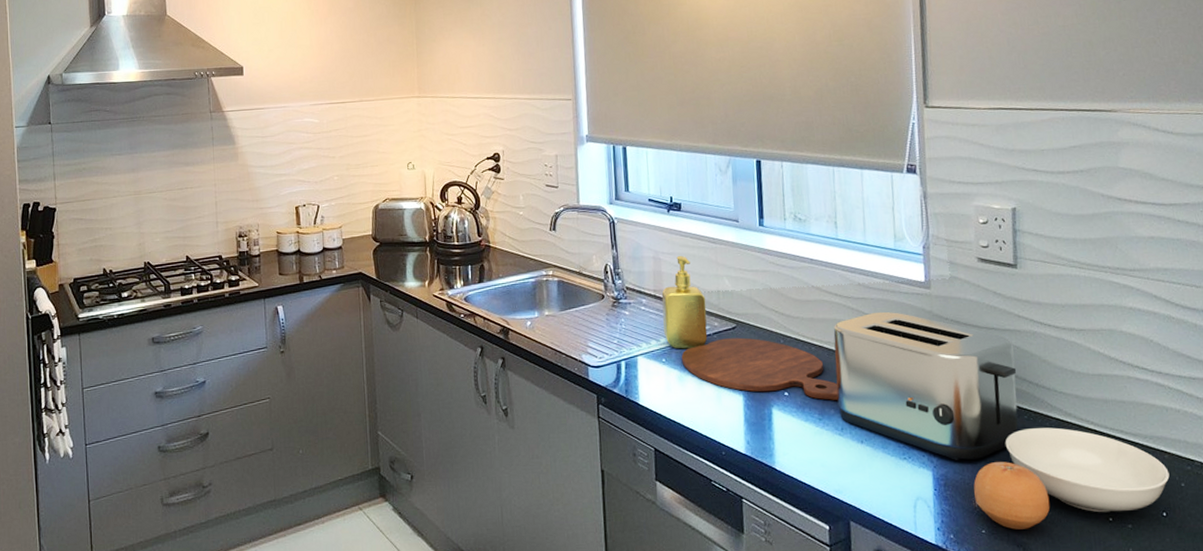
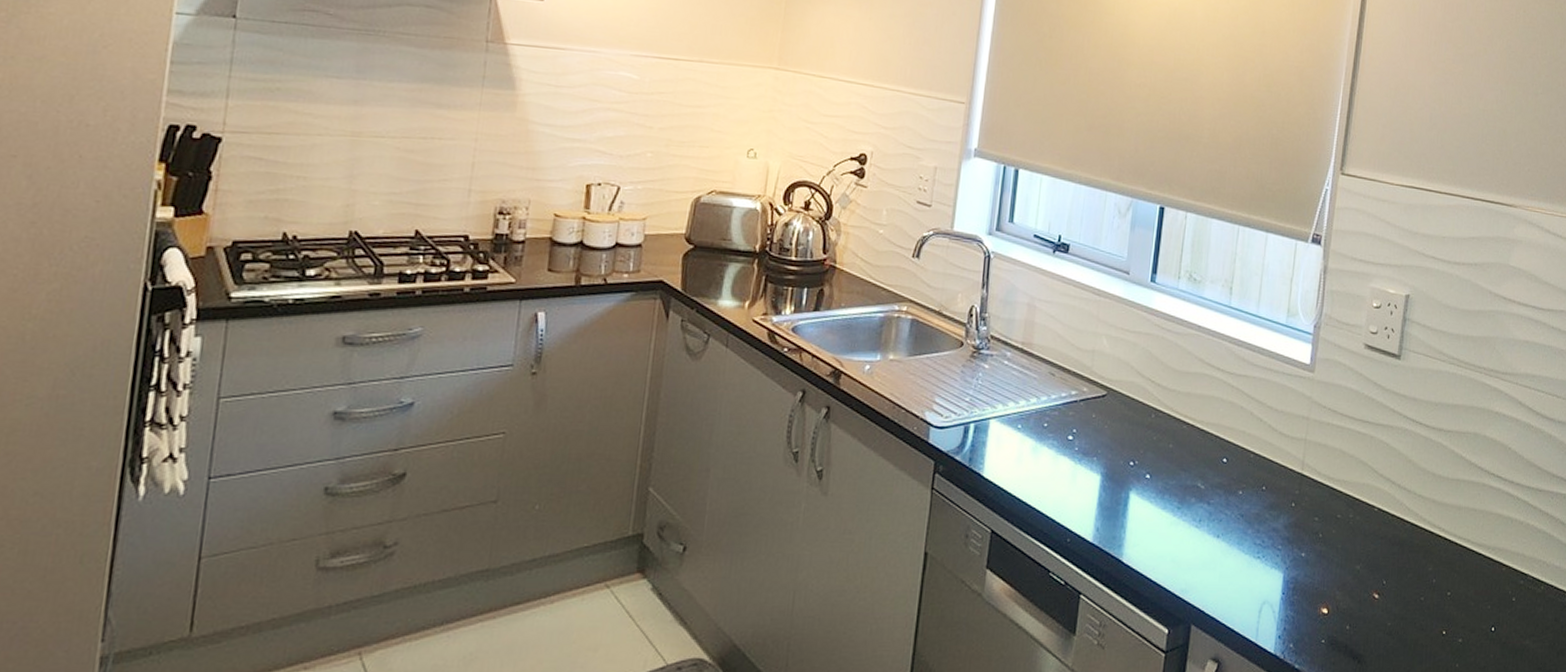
soap dispenser: present [661,256,708,349] -> none [1024,306,1079,416]
cutting board: present [681,337,839,401] -> none [1039,407,1203,489]
toaster: present [833,311,1018,461] -> none [1200,392,1384,564]
fruit: present [973,462,1050,530] -> none [1320,566,1392,640]
bowl: present [1004,427,1170,513] -> none [1359,532,1504,626]

